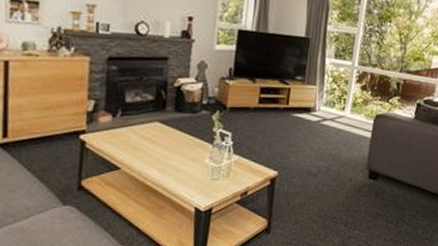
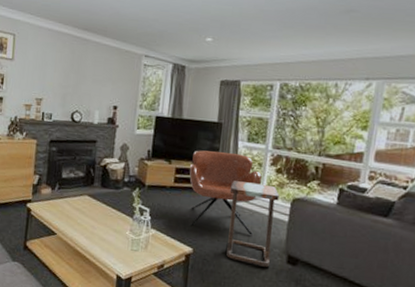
armchair: none [275,67,348,154] -> present [189,150,262,236]
side table: none [312,99,364,184] -> present [226,181,280,267]

